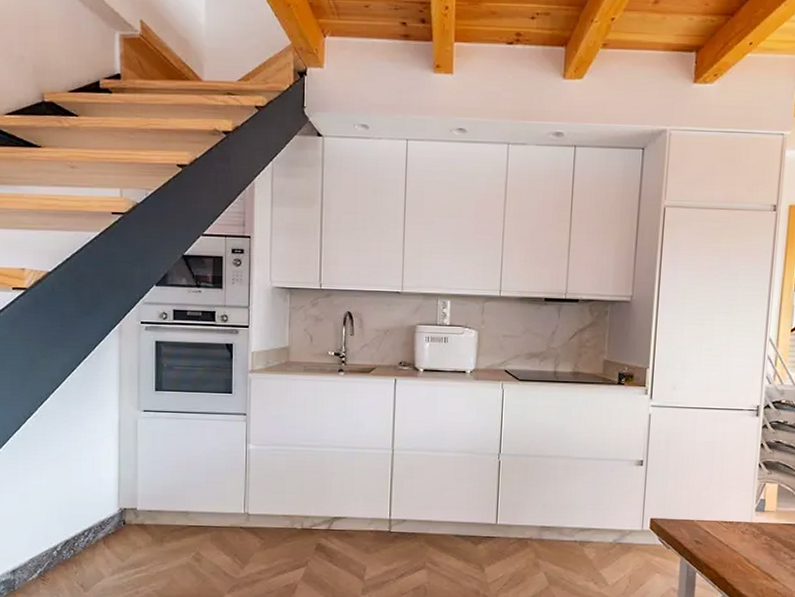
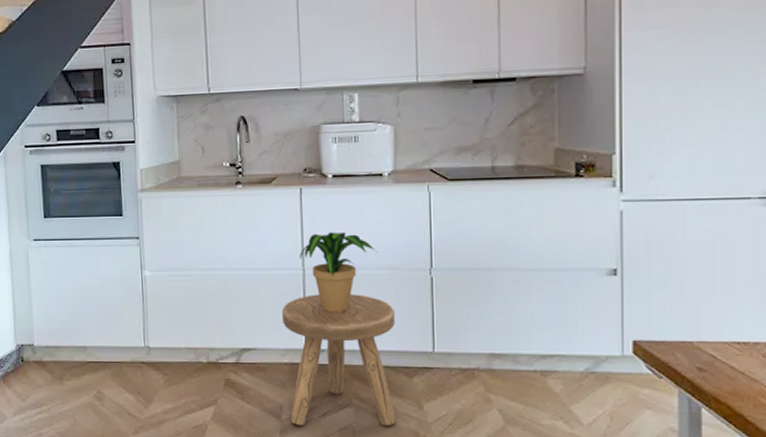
stool: none [371,471,467,586] -> present [282,294,396,427]
potted plant: none [390,418,457,488] -> present [300,231,378,312]

